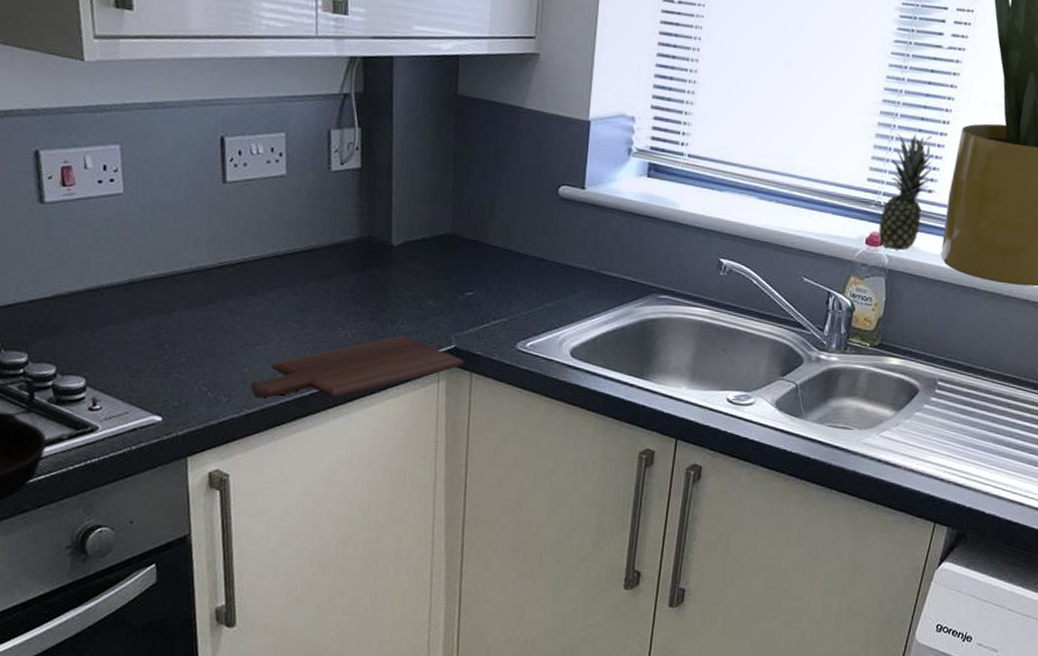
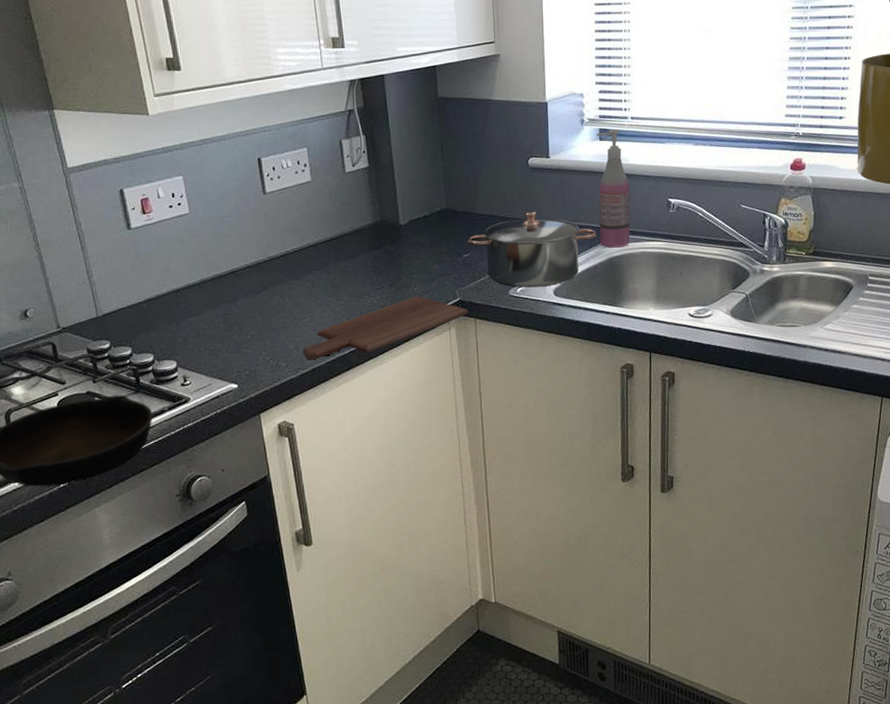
cooking pot: none [472,250,631,345] -> present [467,210,597,288]
soap dispenser: none [633,166,676,309] -> present [597,129,630,248]
fruit: present [878,133,933,251] -> none [800,71,841,172]

